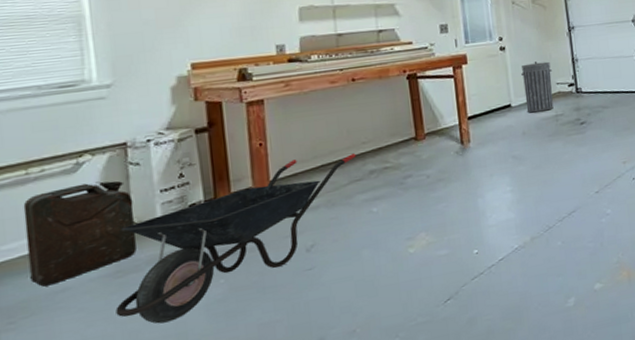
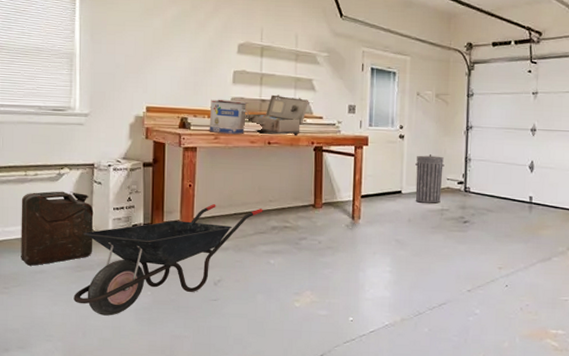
paint can: none [274,39,326,80] -> present [209,99,250,135]
toolbox: none [318,24,394,71] -> present [244,94,309,136]

